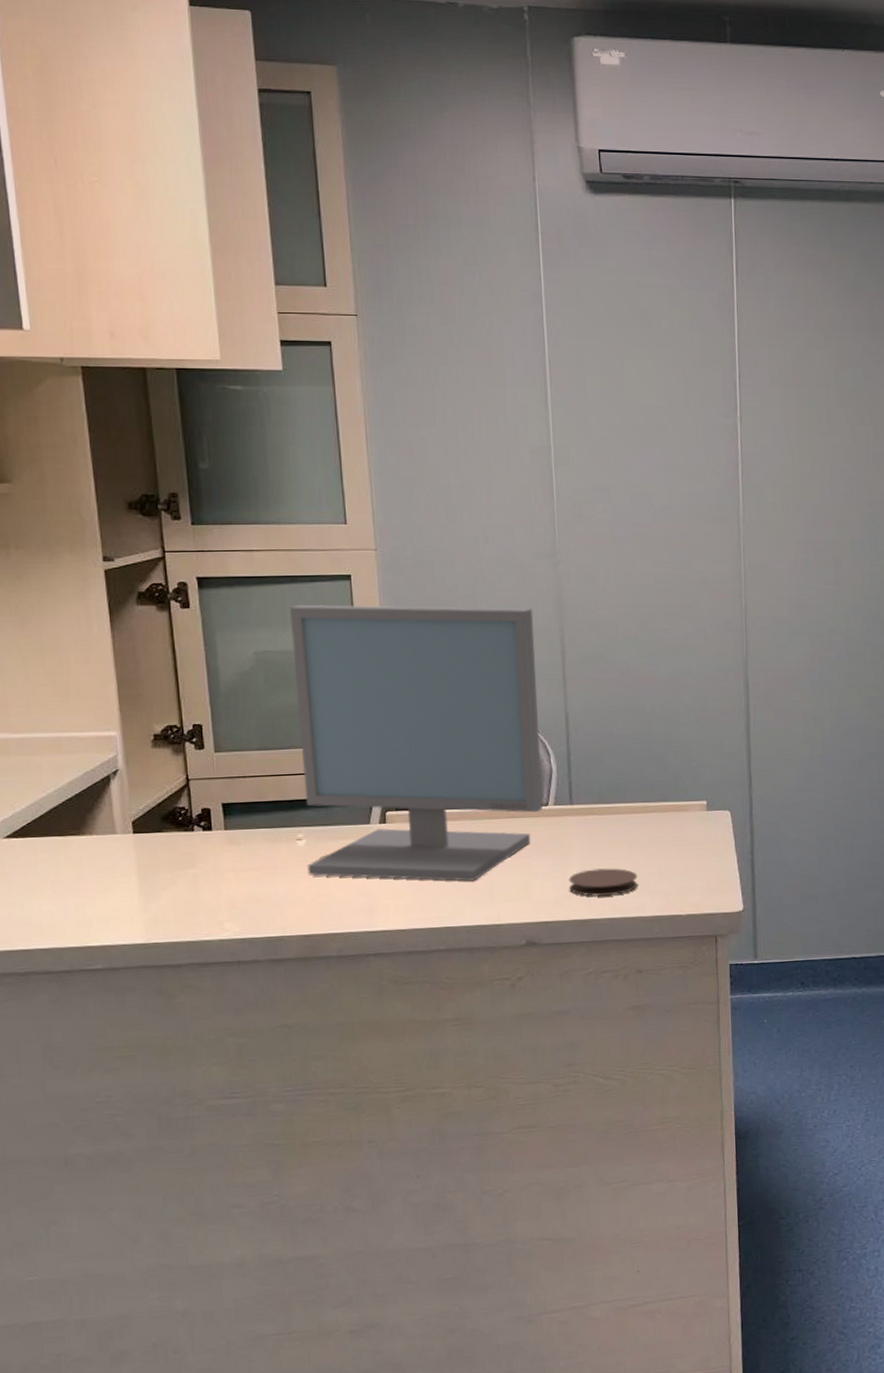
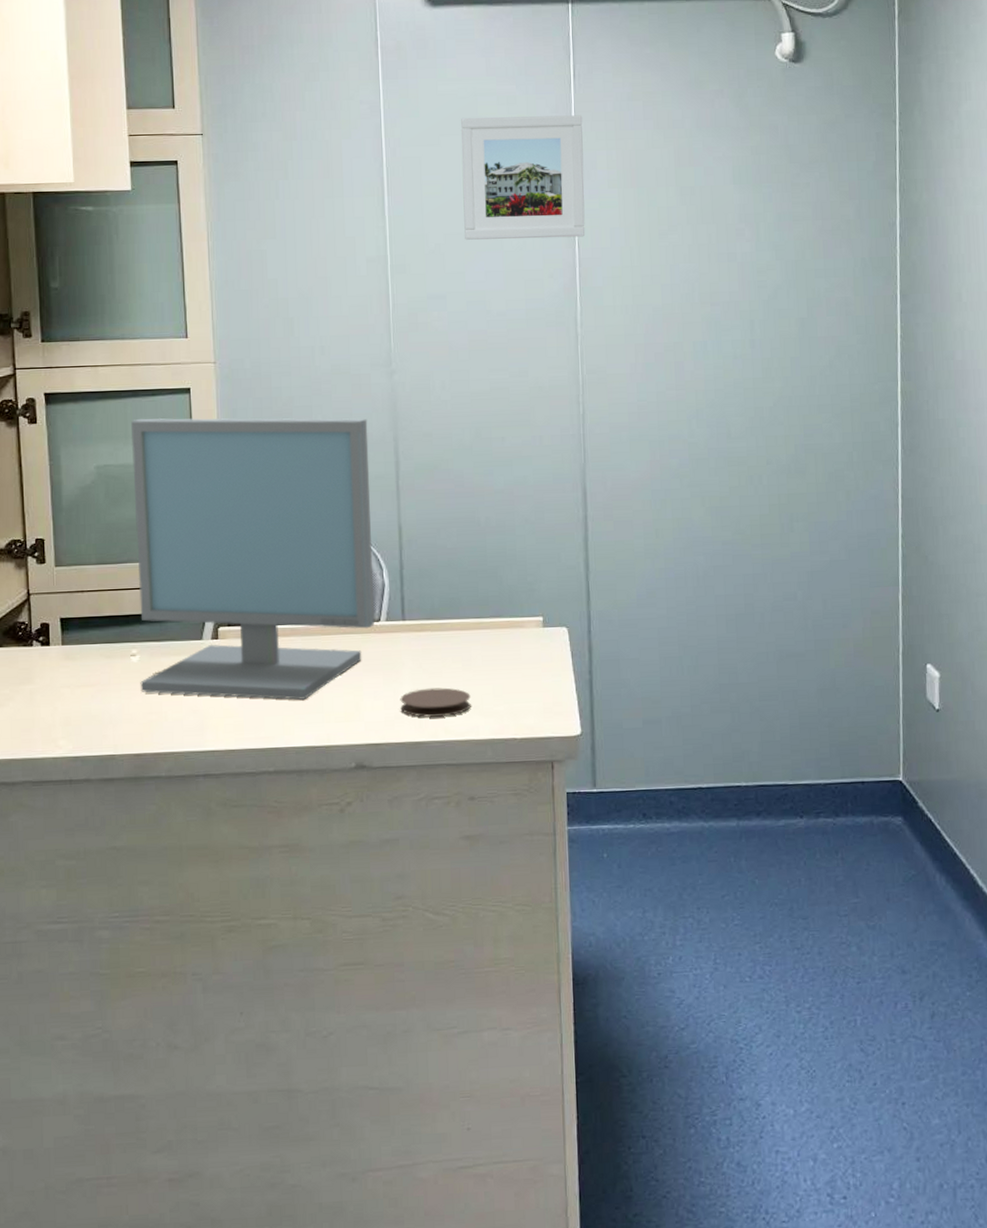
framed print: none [624,309,748,434] -> present [461,115,586,240]

